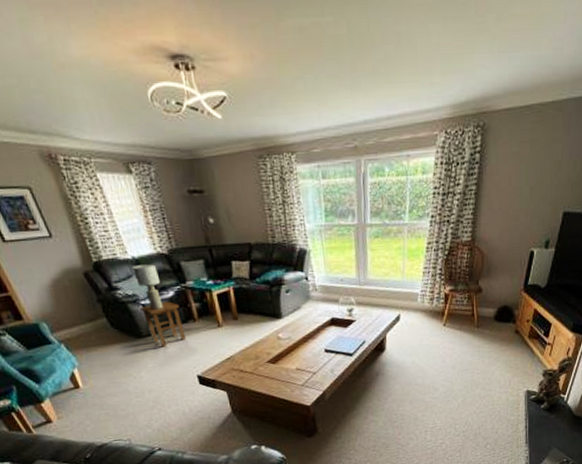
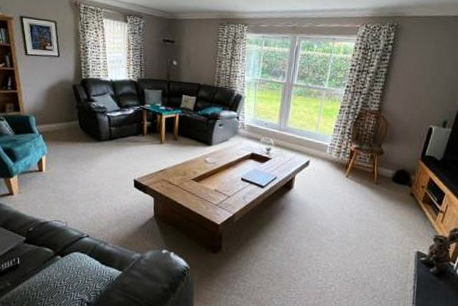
lamp: present [132,264,164,310] -> none [108,86,126,122]
stool: present [140,301,186,347] -> none [105,116,135,152]

